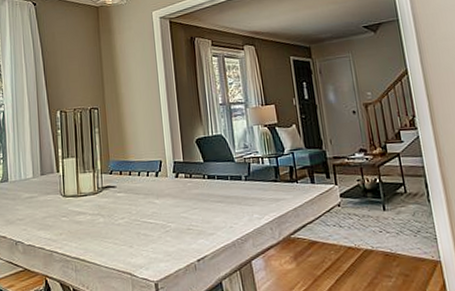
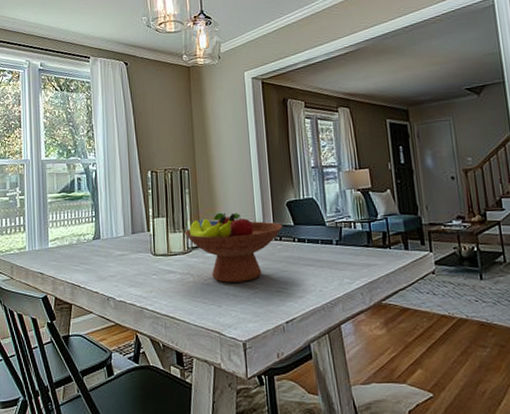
fruit bowl: none [94,151,192,223] -> present [184,212,283,283]

